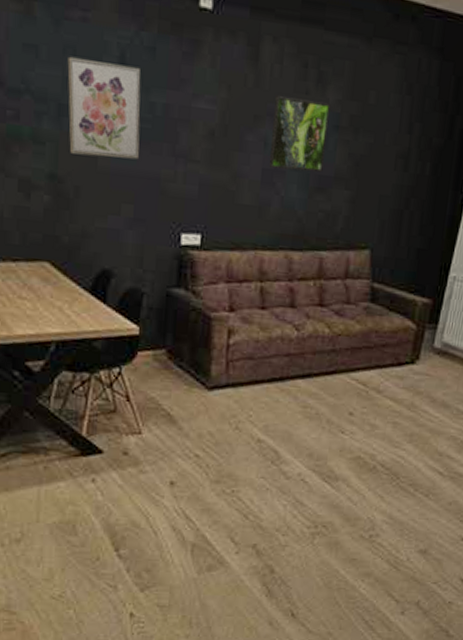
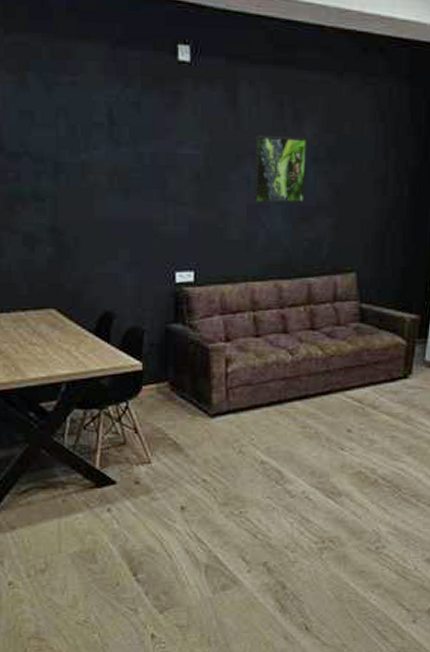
wall art: present [67,56,141,160] -> none [60,118,131,208]

